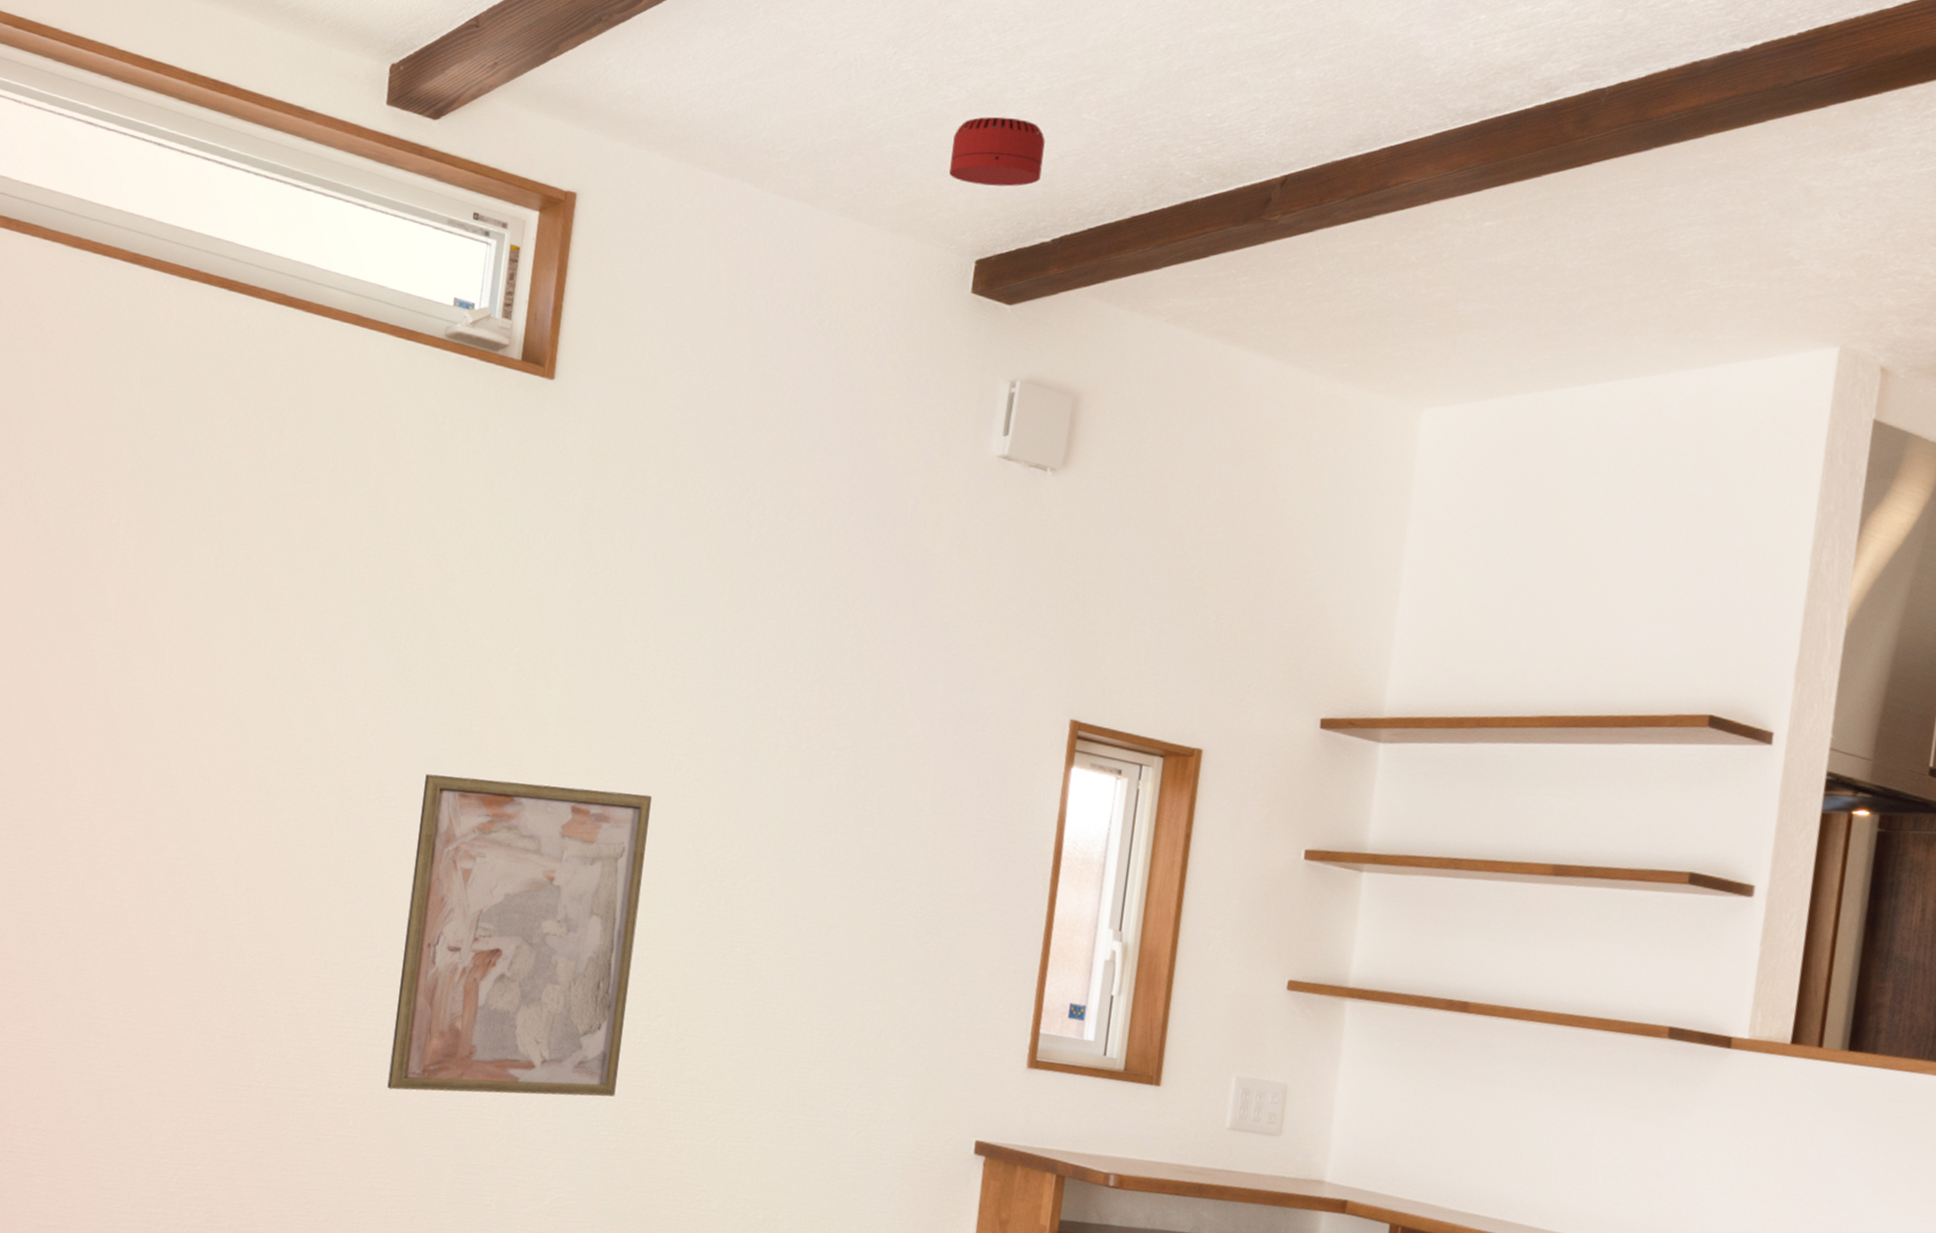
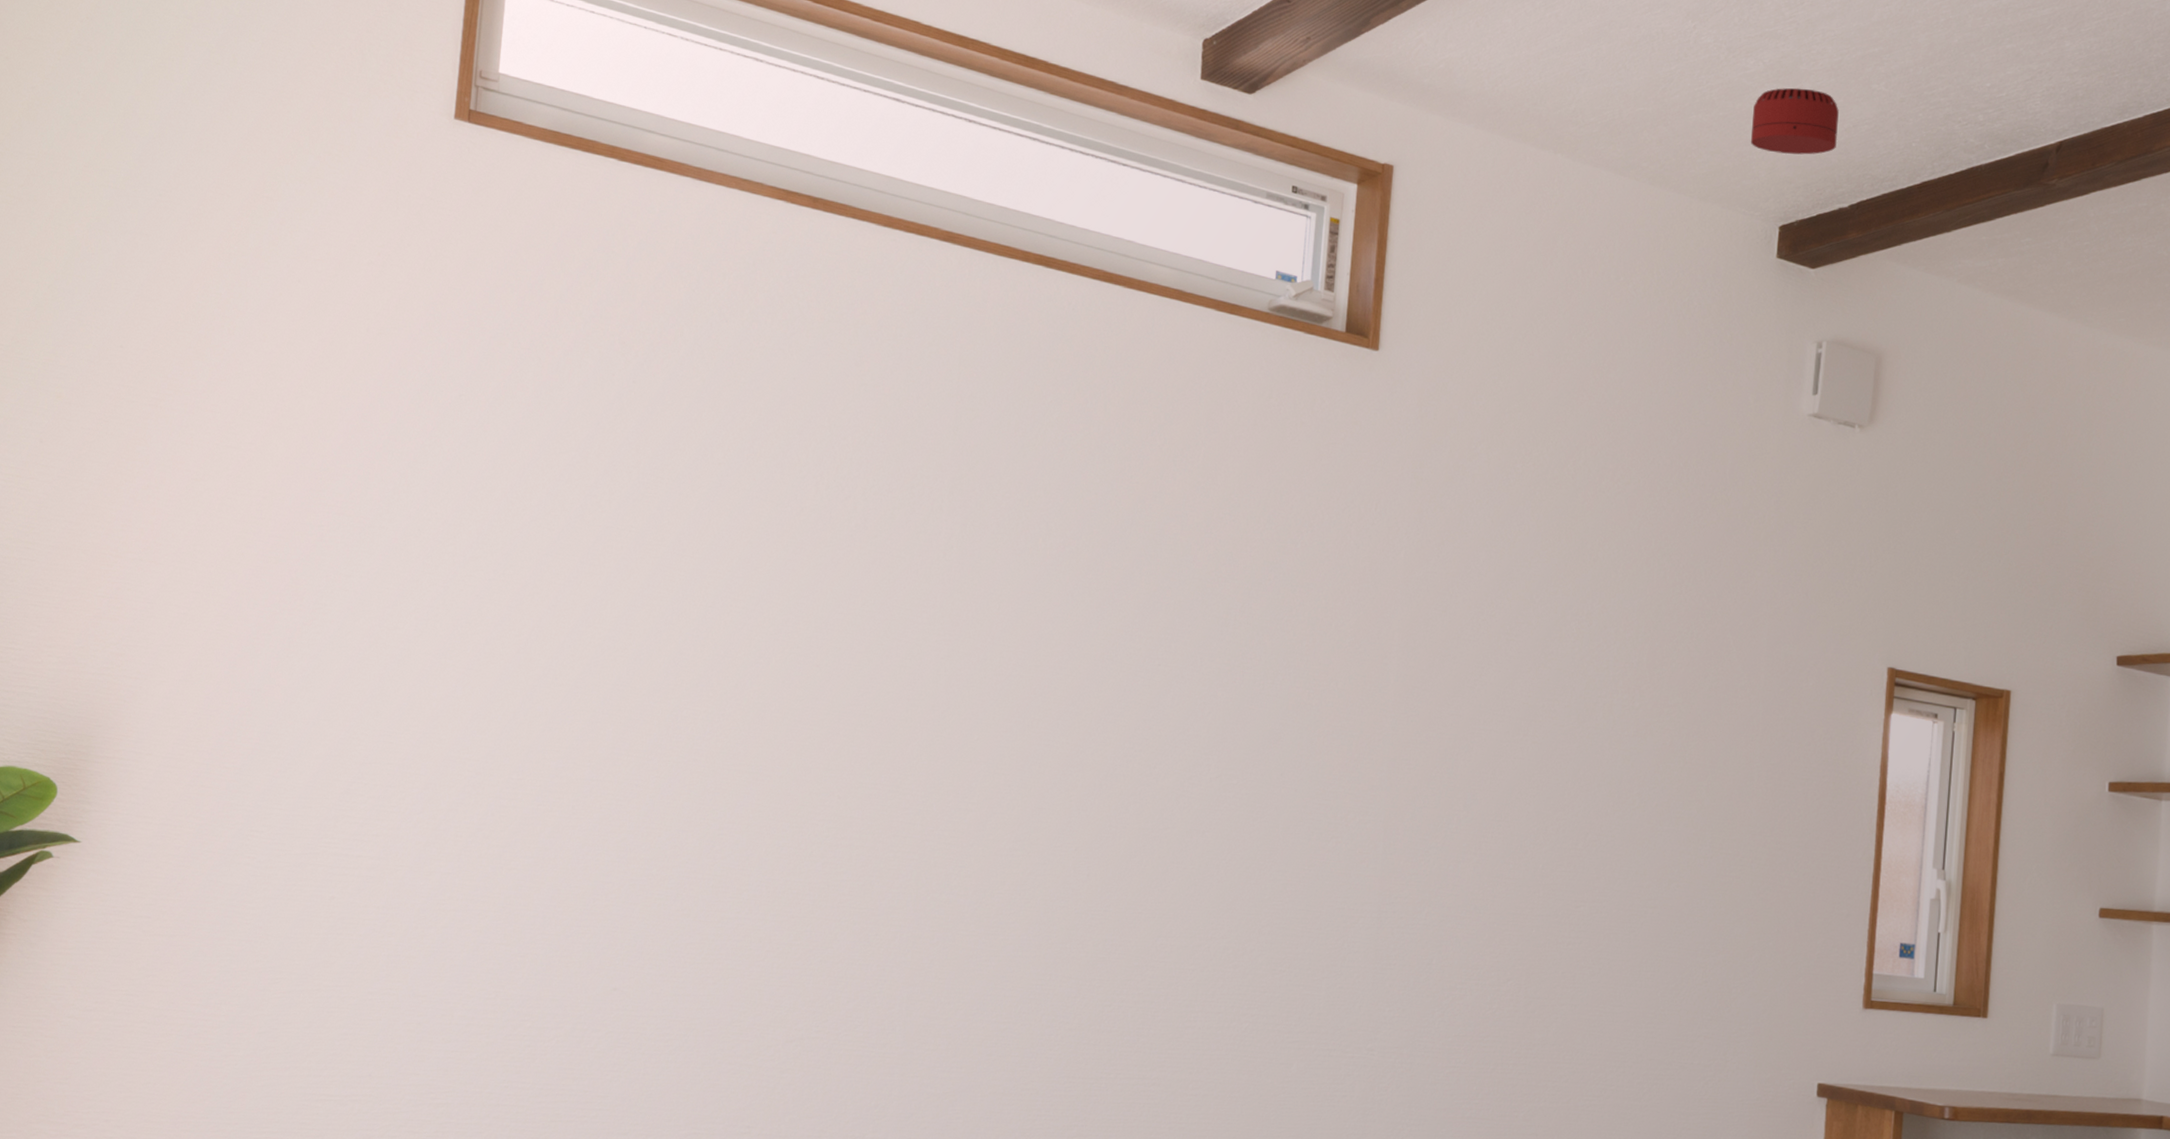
wall art: present [387,773,653,1097] -> none [1239,749,1493,1072]

